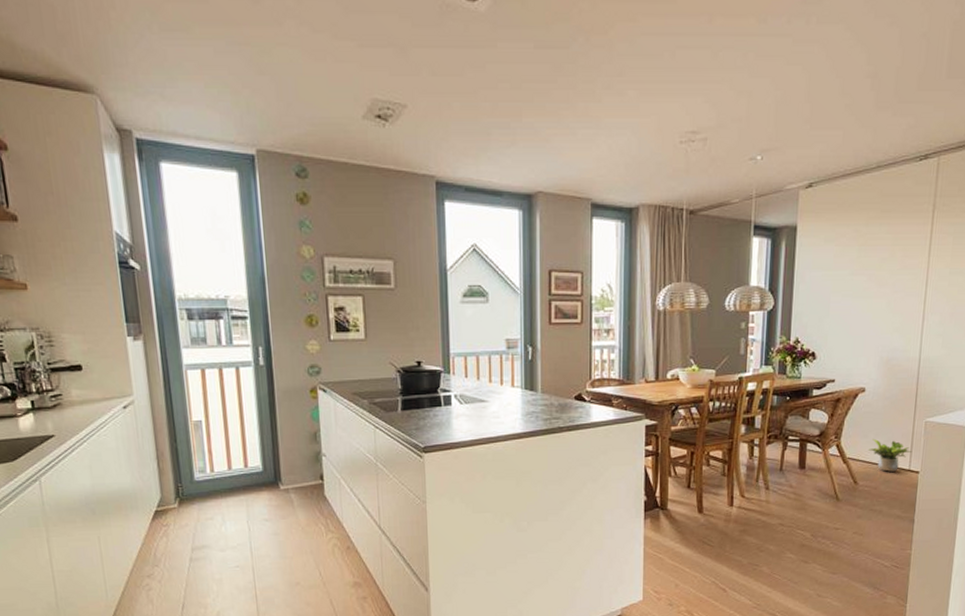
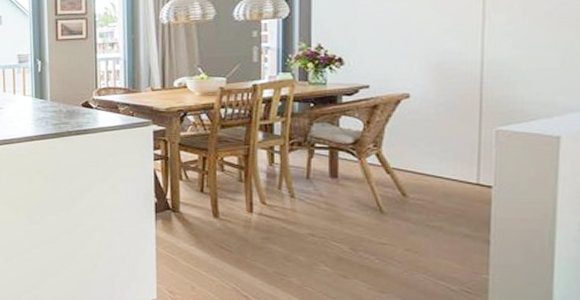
potted plant: present [869,438,913,472] -> none [419,147,481,185]

